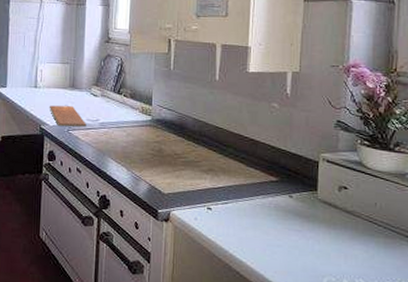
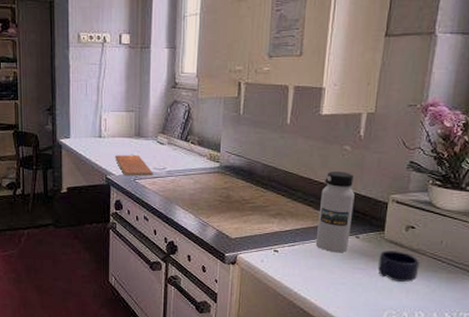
water bottle: none [249,128,285,213] -> present [315,171,355,253]
mug: none [313,211,356,246] -> present [378,250,420,282]

